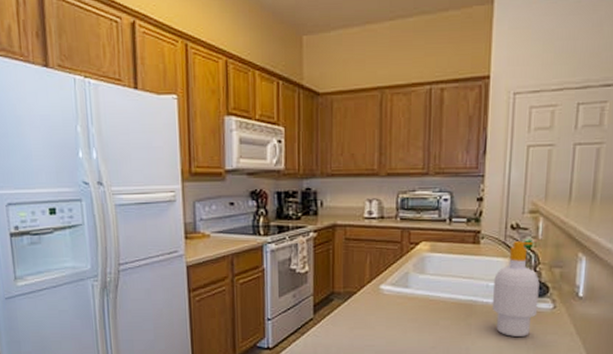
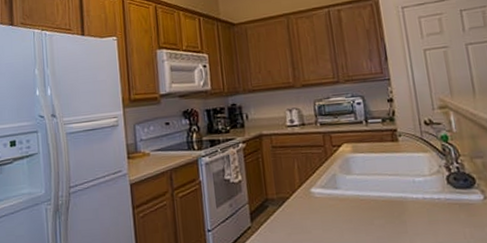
soap bottle: present [491,241,540,336] -> none [419,135,470,232]

